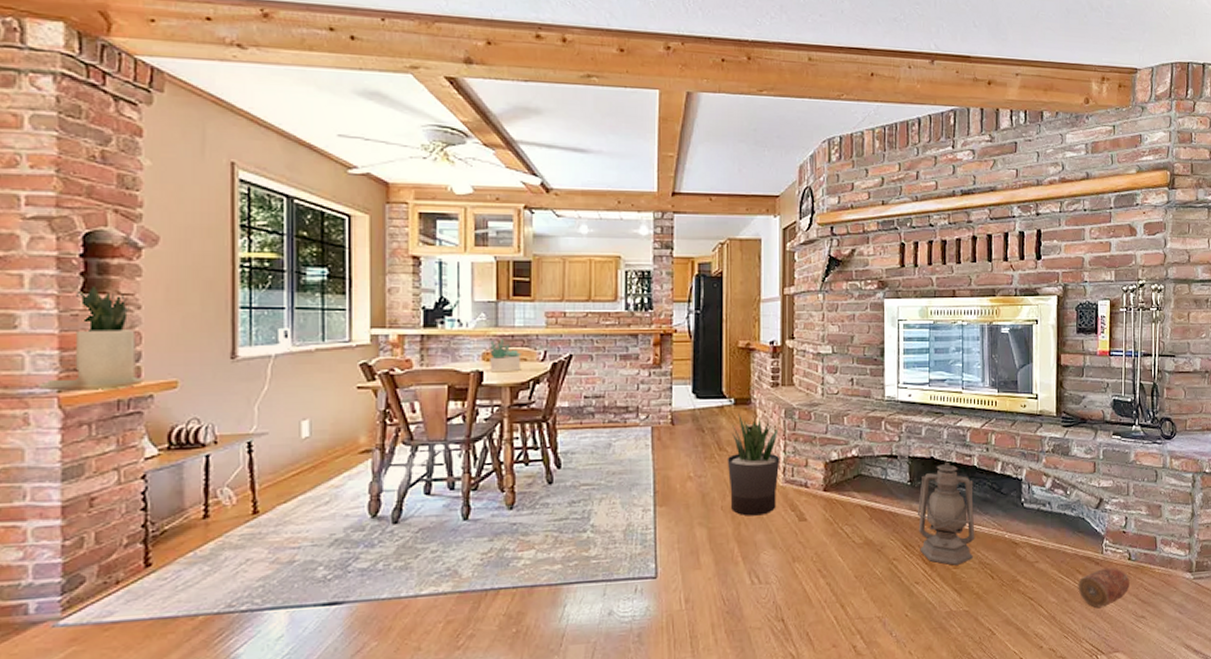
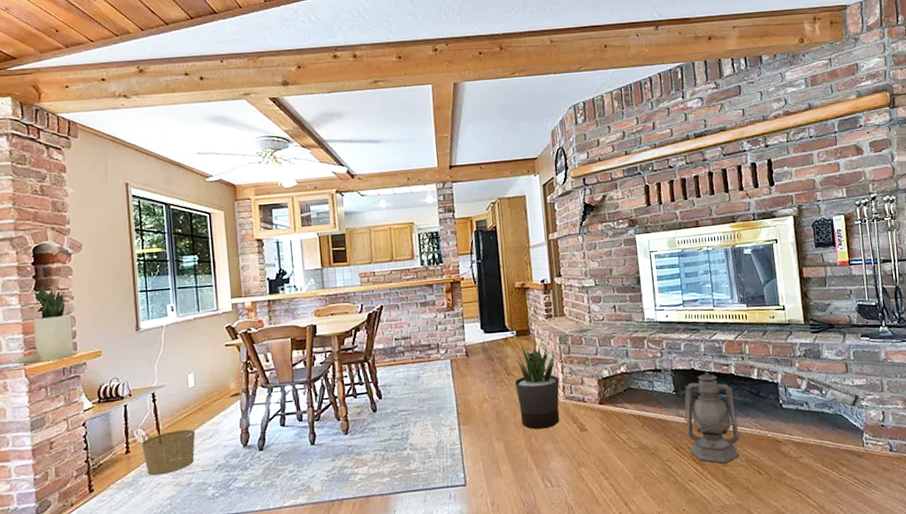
basket: none [227,491,306,549] -> present [141,429,196,476]
succulent plant: present [488,338,522,373] -> none [318,297,345,326]
decorative log: present [1078,567,1130,609] -> none [842,459,894,498]

